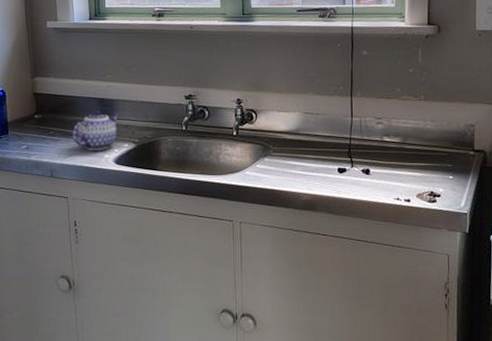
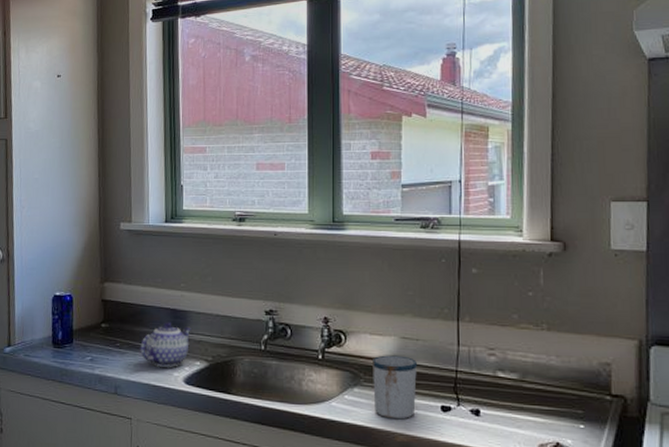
mug: none [279,128,318,182] -> present [371,355,418,420]

